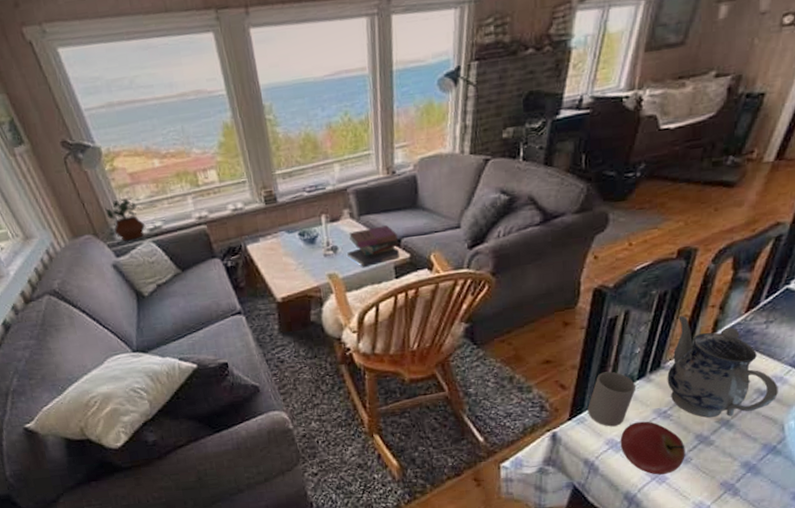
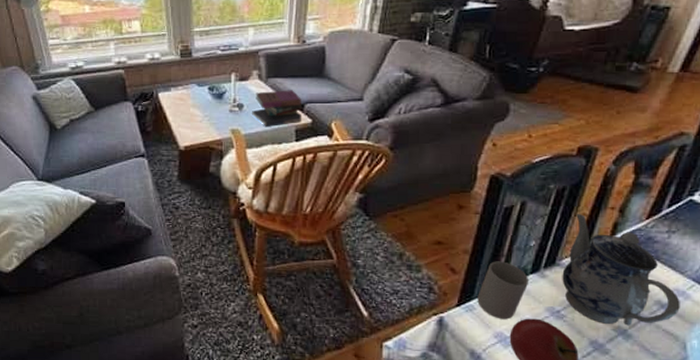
potted plant: present [103,198,145,241] -> none [33,37,68,76]

